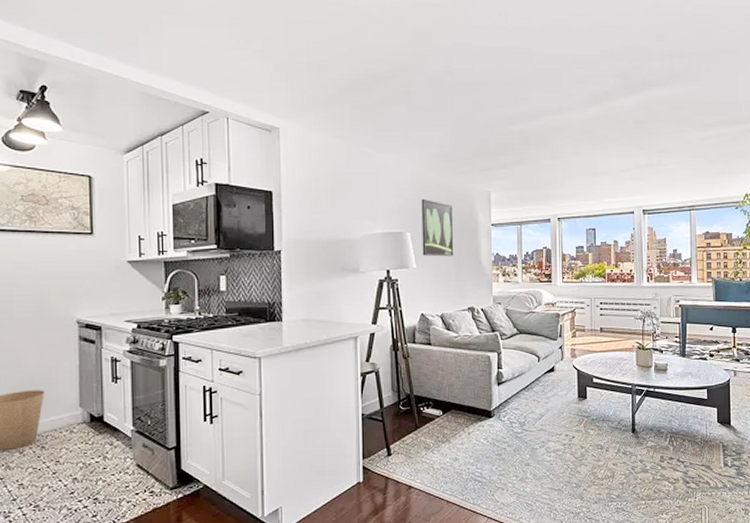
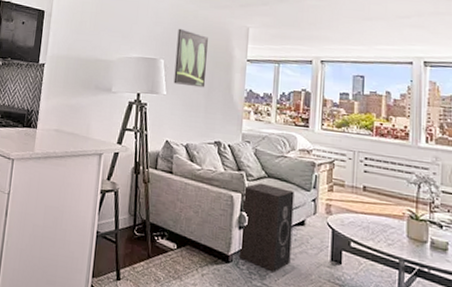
speaker: none [498,340,545,418] -> present [238,183,295,273]

